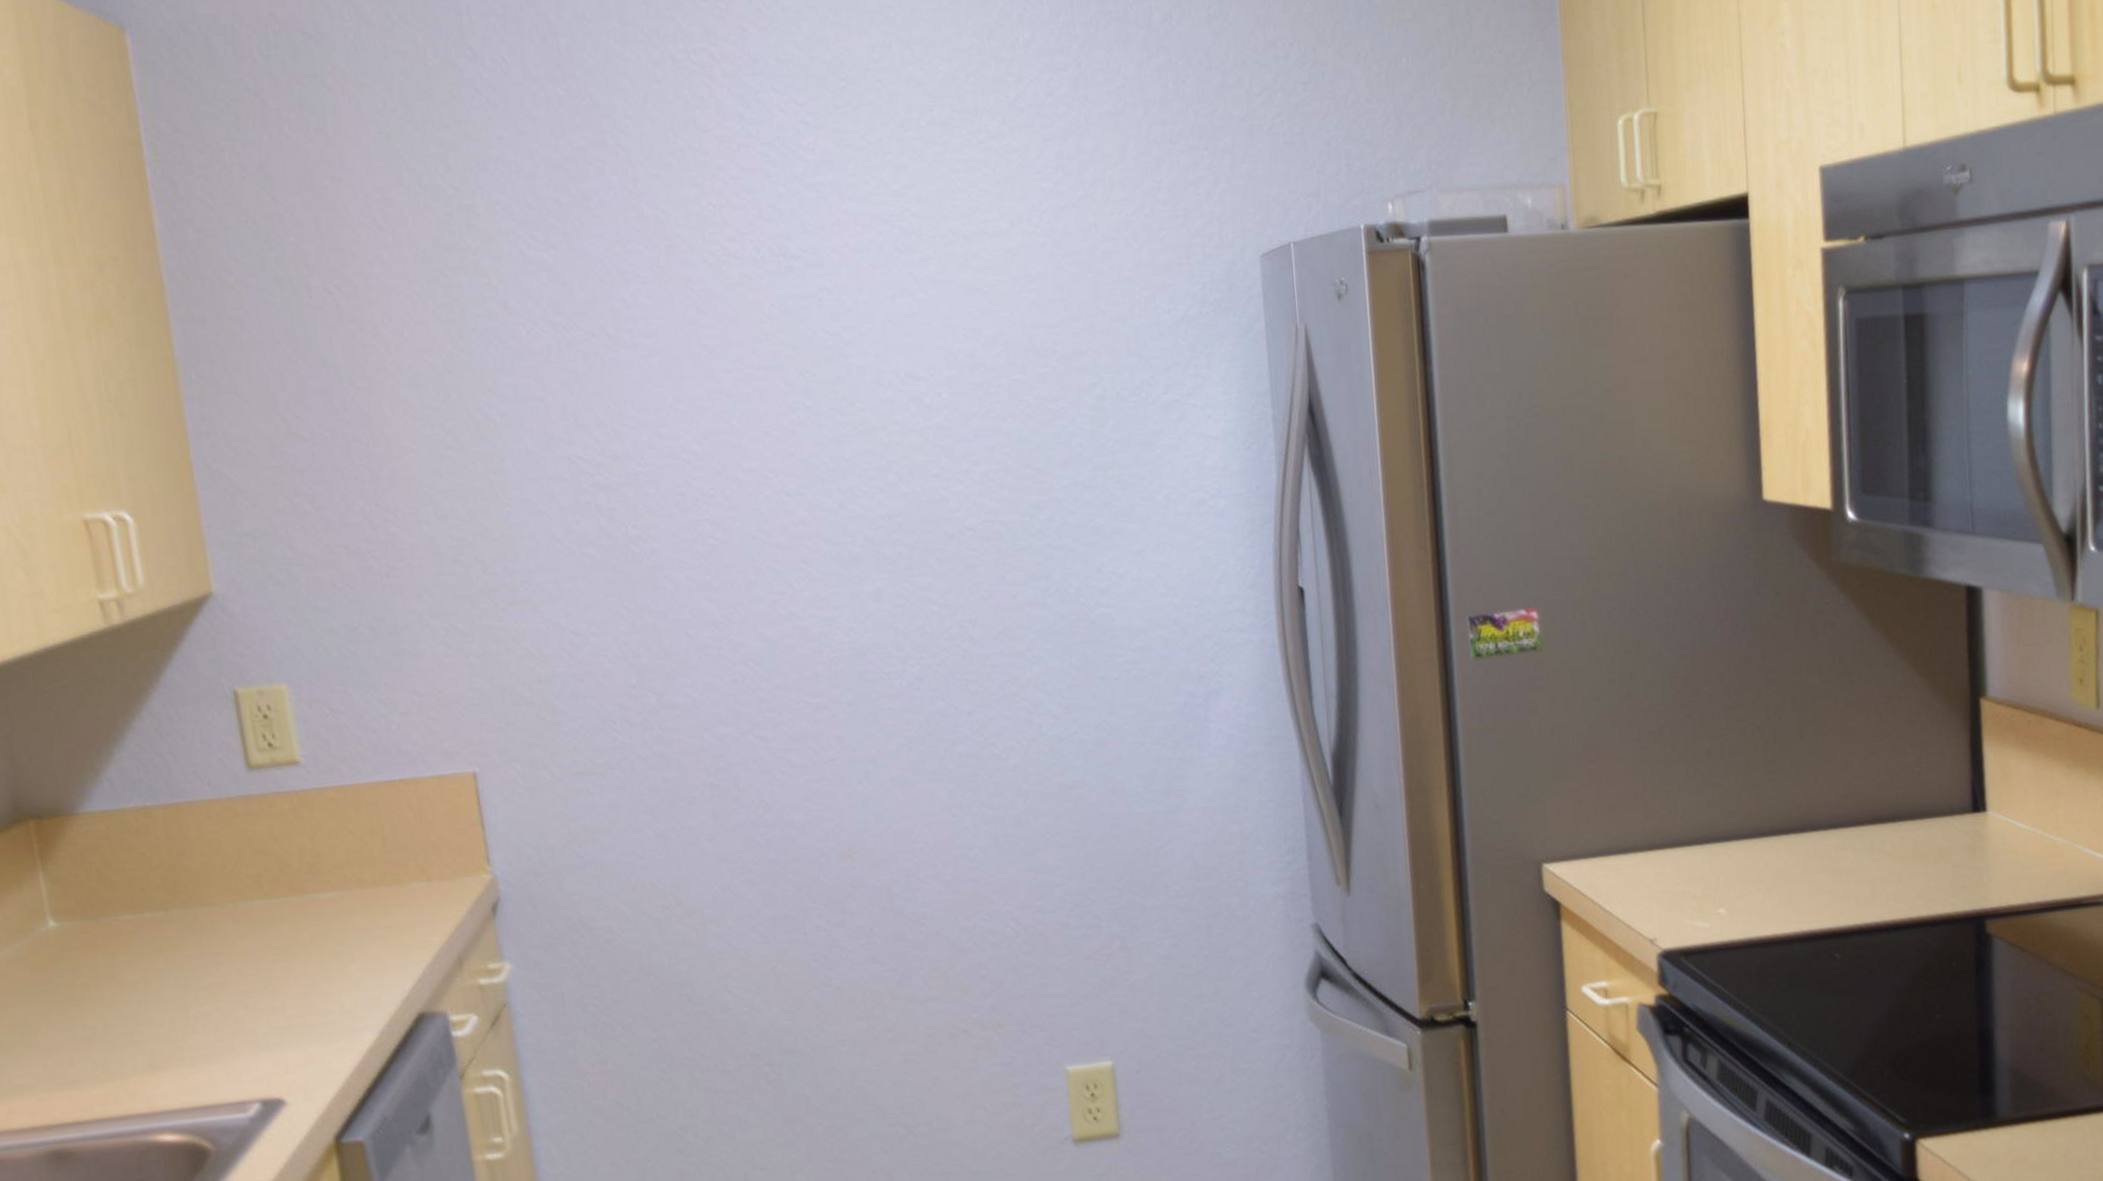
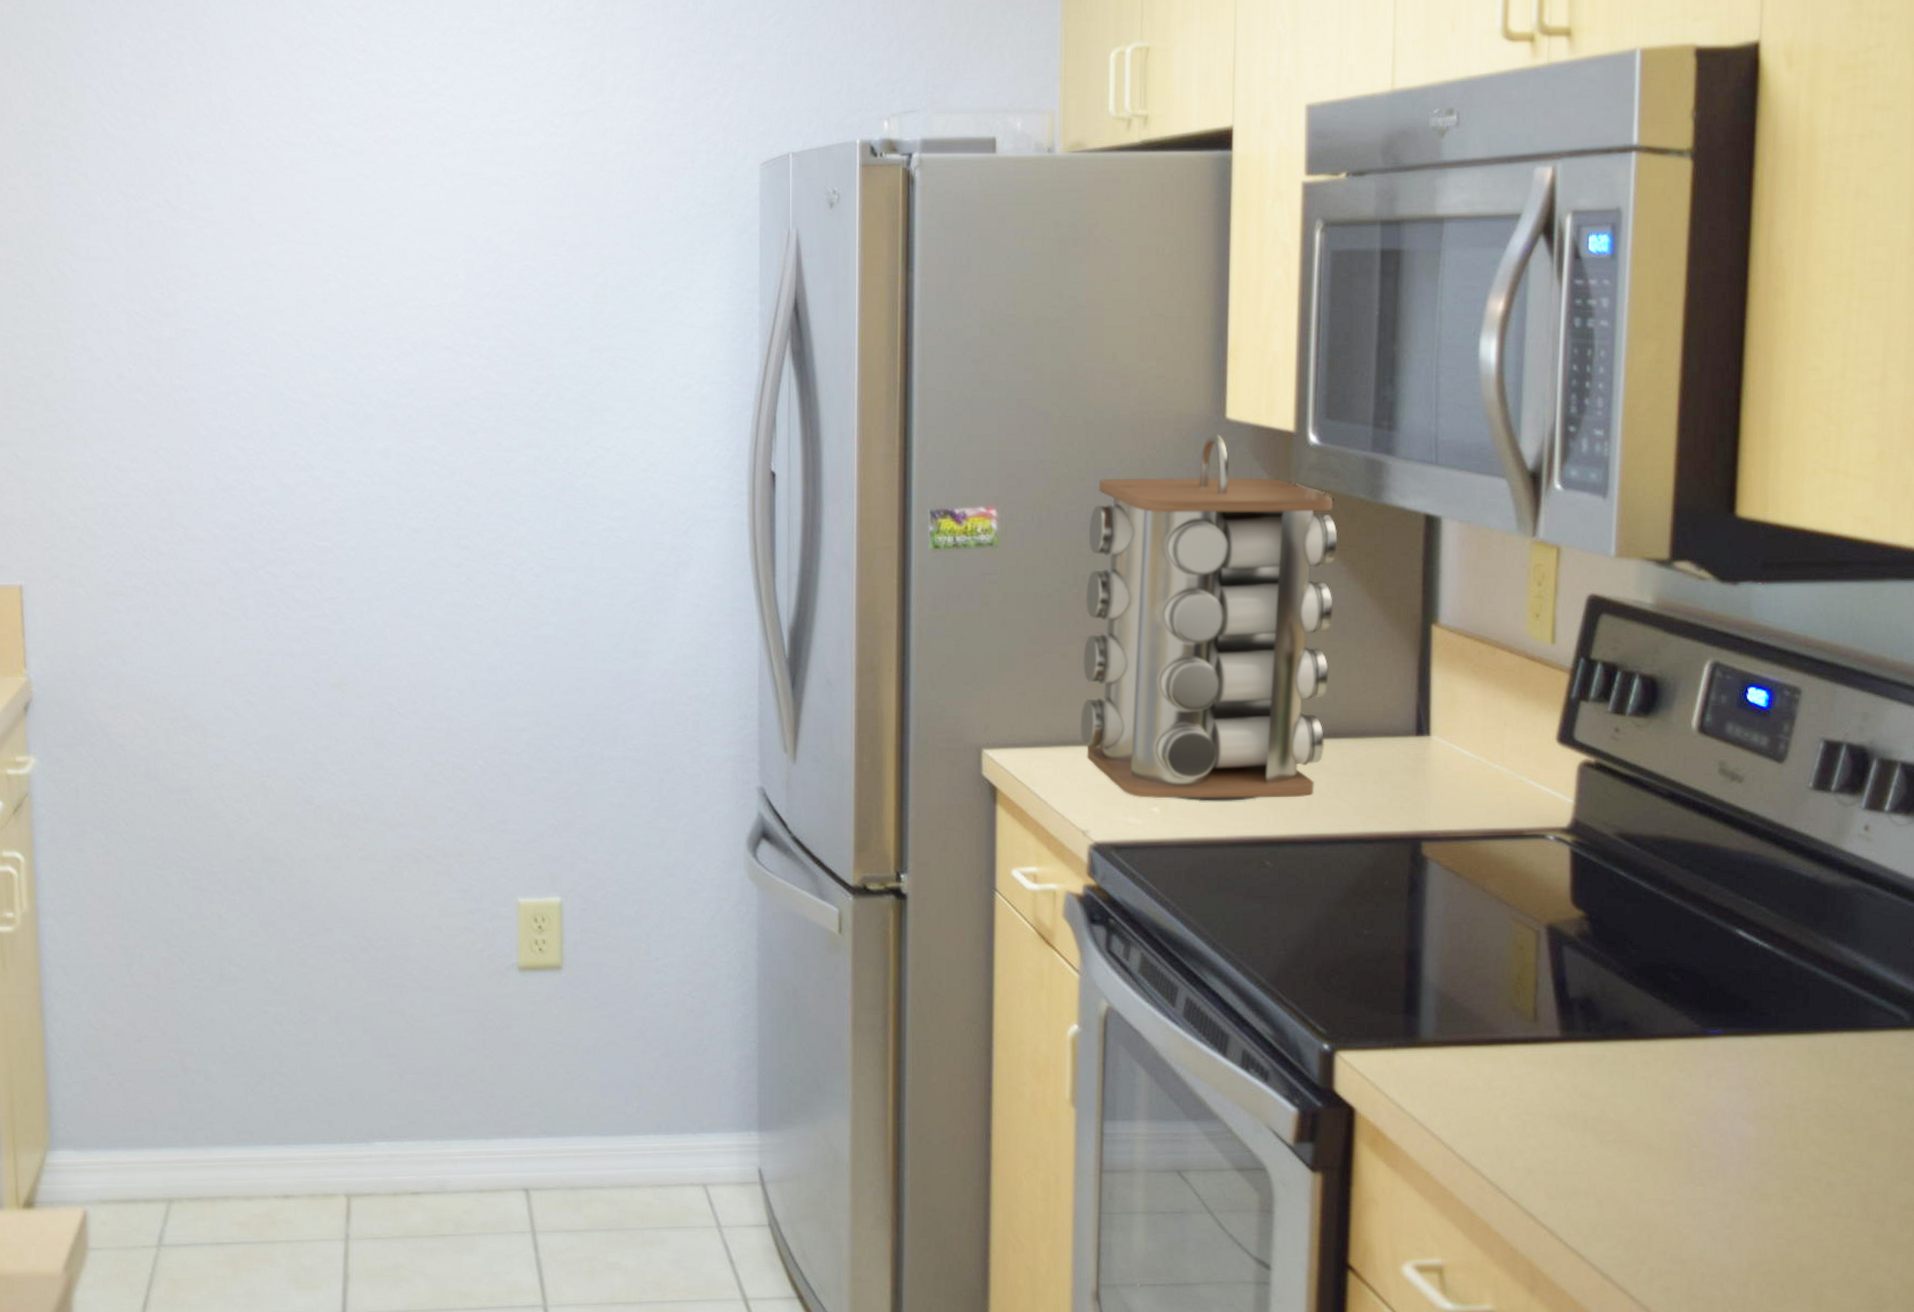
spice rack: none [1633,516,1884,901] -> present [1080,433,1338,802]

